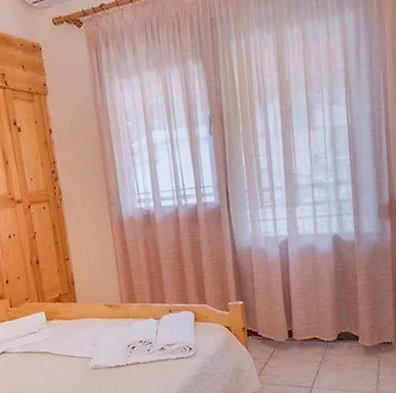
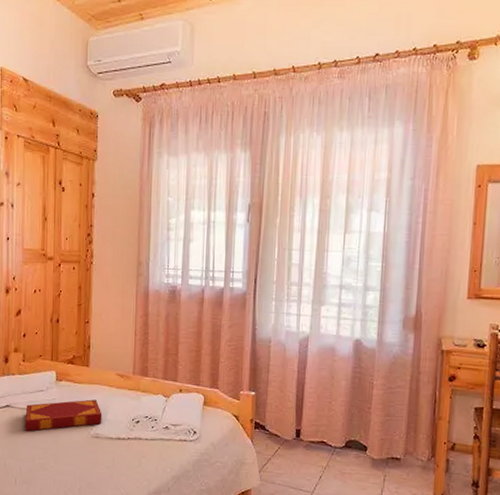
hardback book: none [22,333,99,373] -> present [25,399,102,431]

